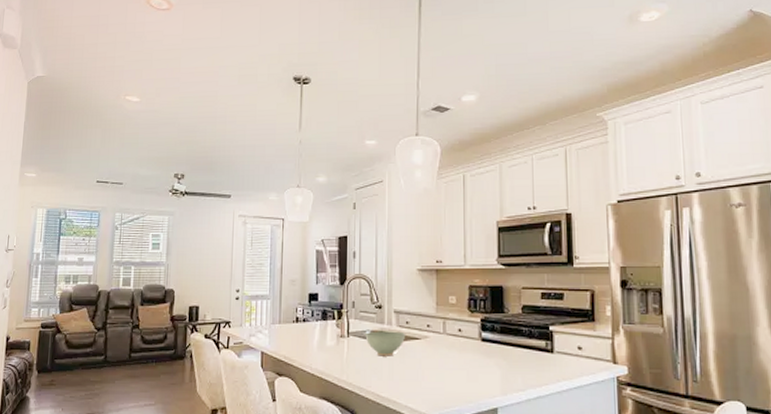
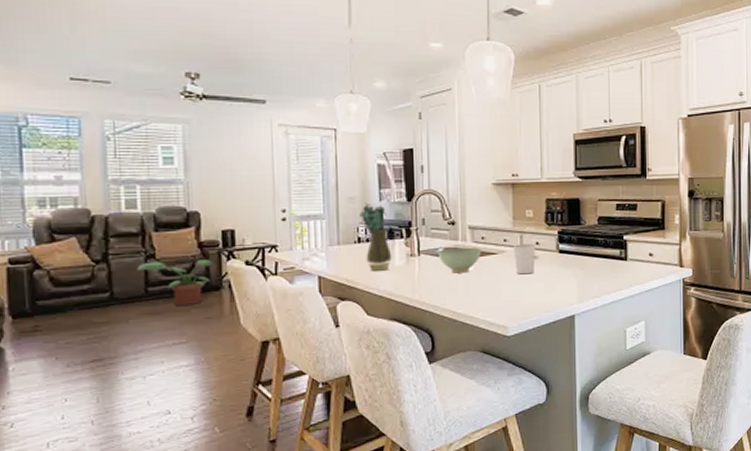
potted plant: none [125,331,180,372] -> present [137,259,213,307]
vase: none [299,285,325,350] -> present [360,202,392,271]
cup: none [435,330,462,362] -> present [512,243,540,275]

